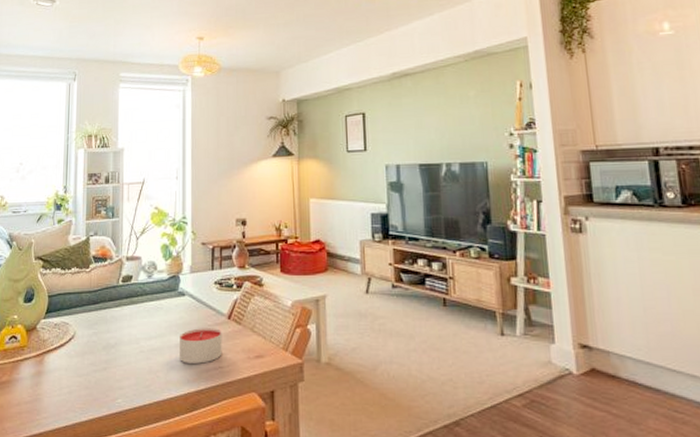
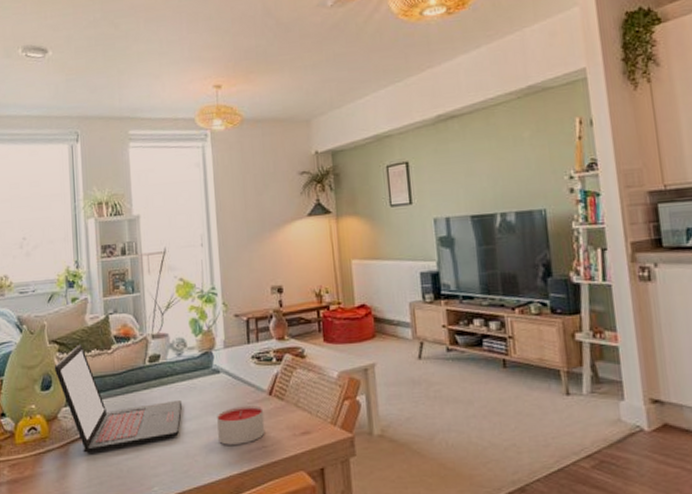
laptop: none [37,262,148,363] -> present [54,344,182,453]

